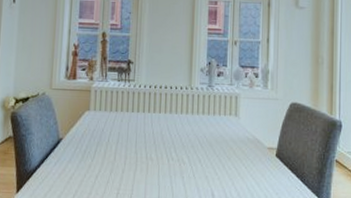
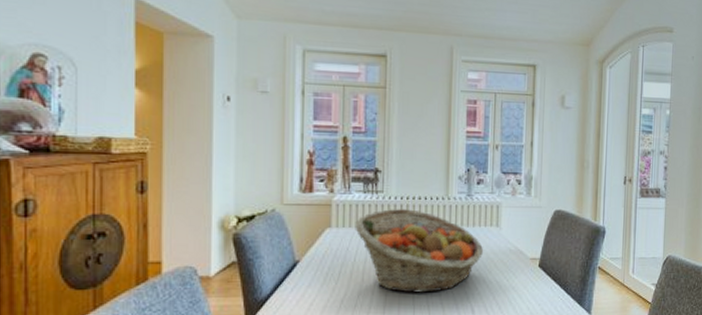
fruit basket: none [109,95,223,175] -> present [355,208,483,293]

